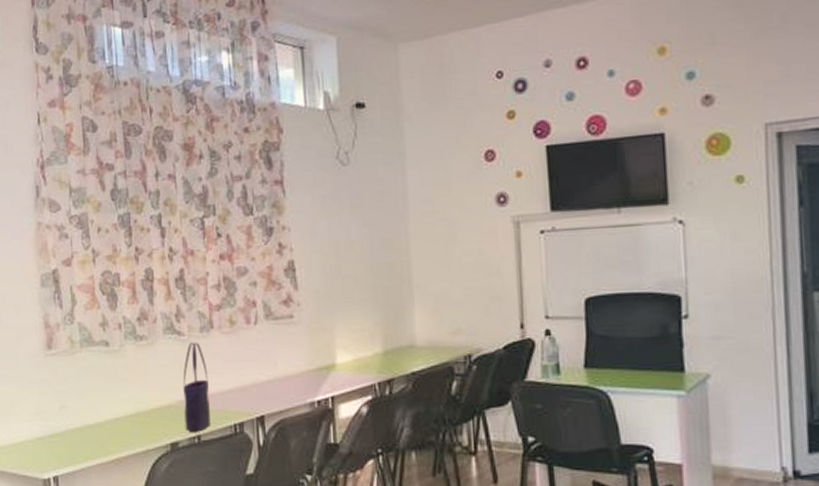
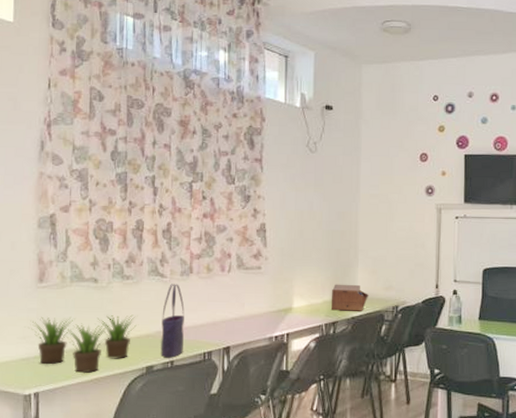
plant: none [41,382,156,454] -> present [29,315,137,374]
sewing box: none [383,329,432,365] -> present [331,284,369,311]

